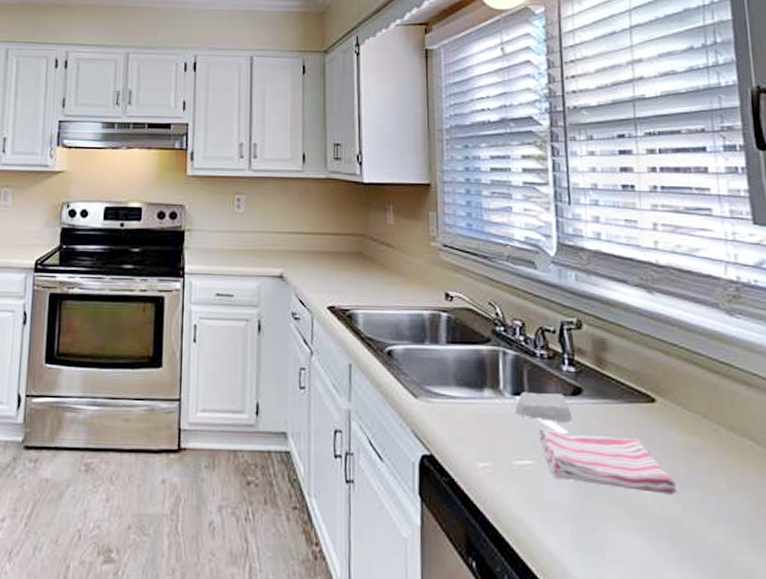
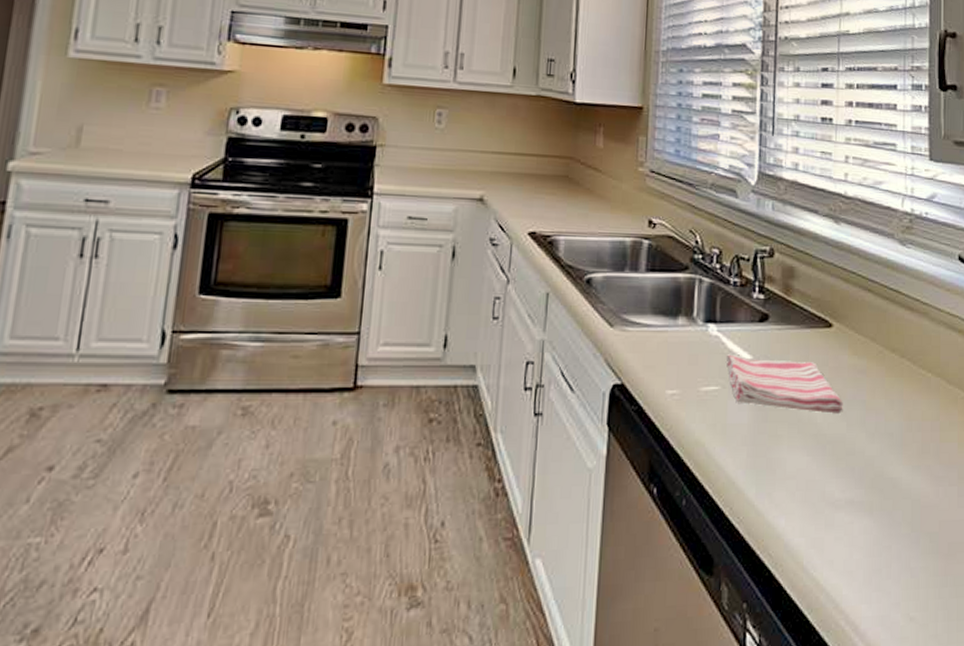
soap bar: present [515,391,572,423] -> none [706,319,758,349]

